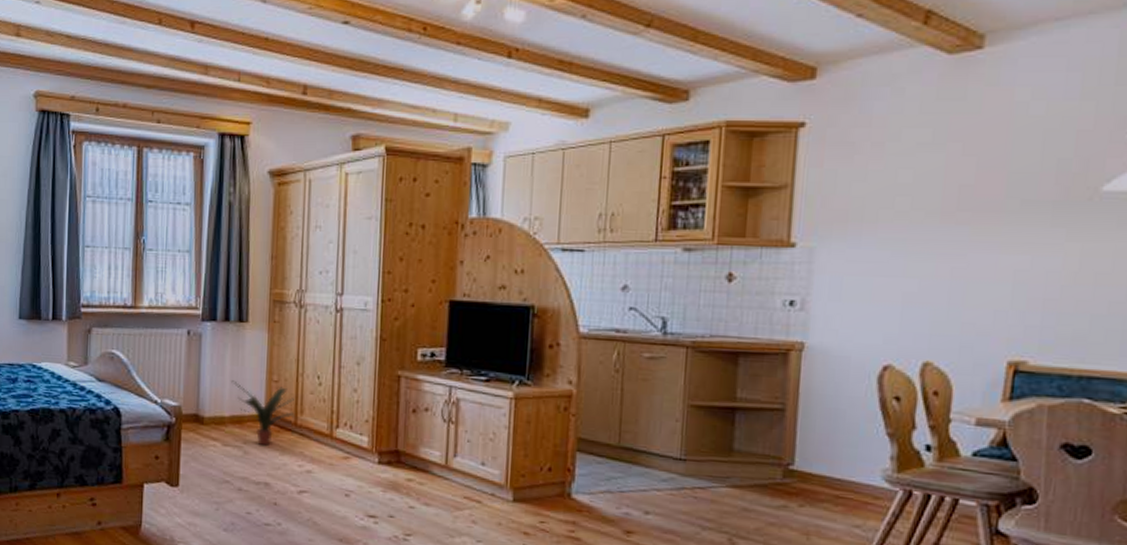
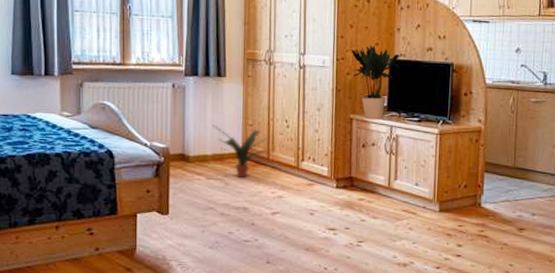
potted plant: none [400,282,464,379] -> present [351,45,400,120]

